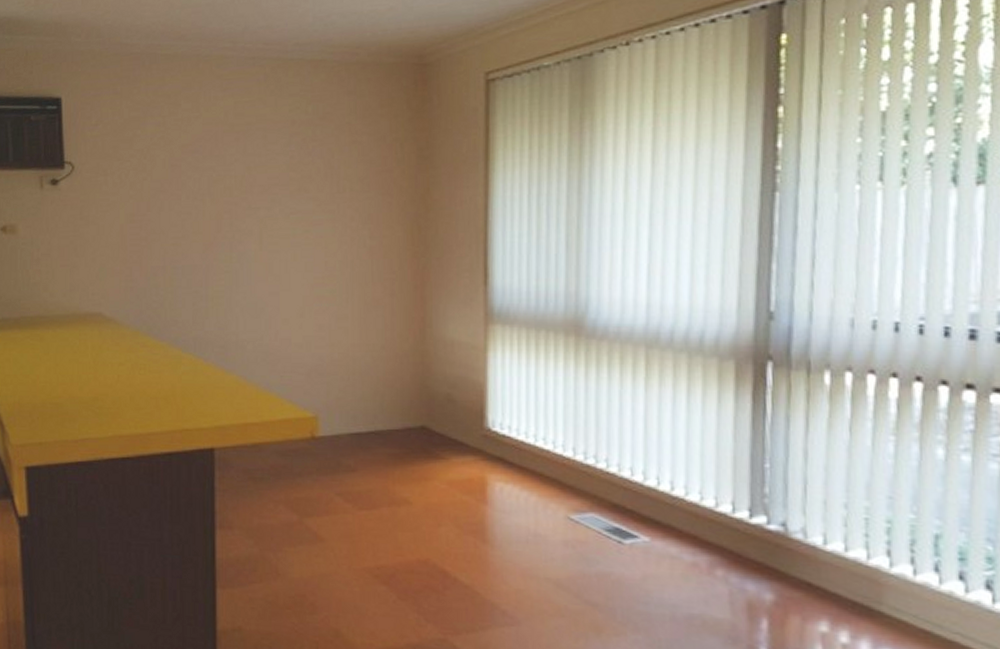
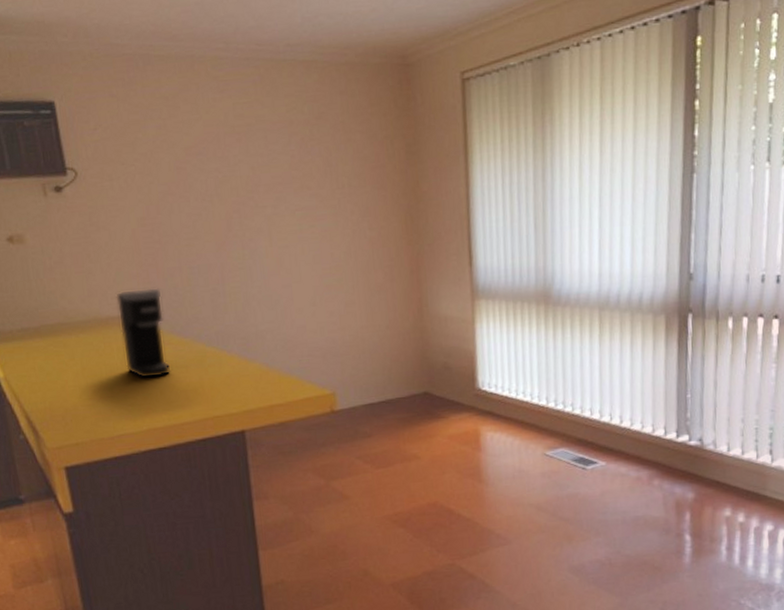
coffee maker: none [97,285,144,382] -> present [116,287,171,379]

